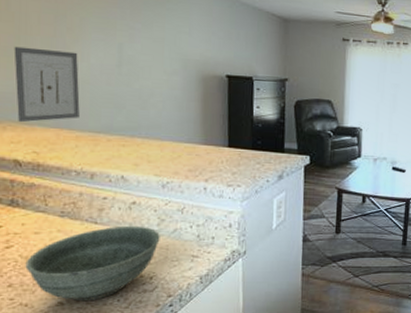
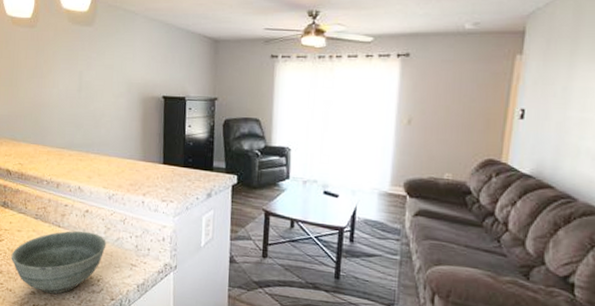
wall art: present [14,46,80,123] -> none [9,78,51,139]

